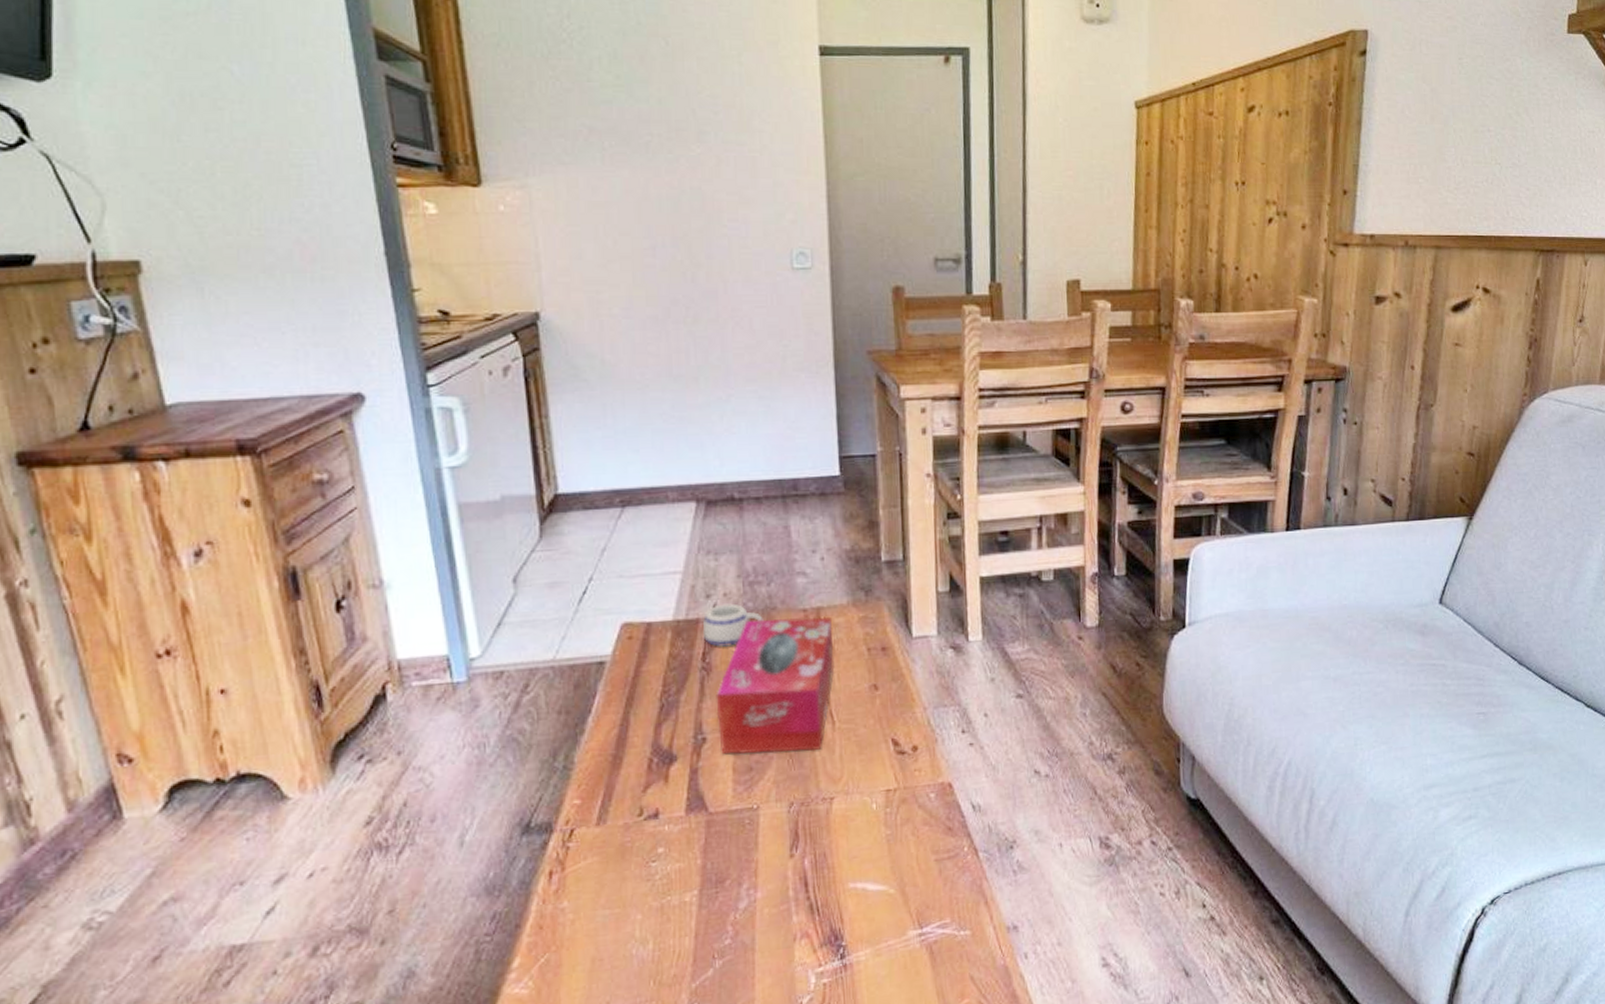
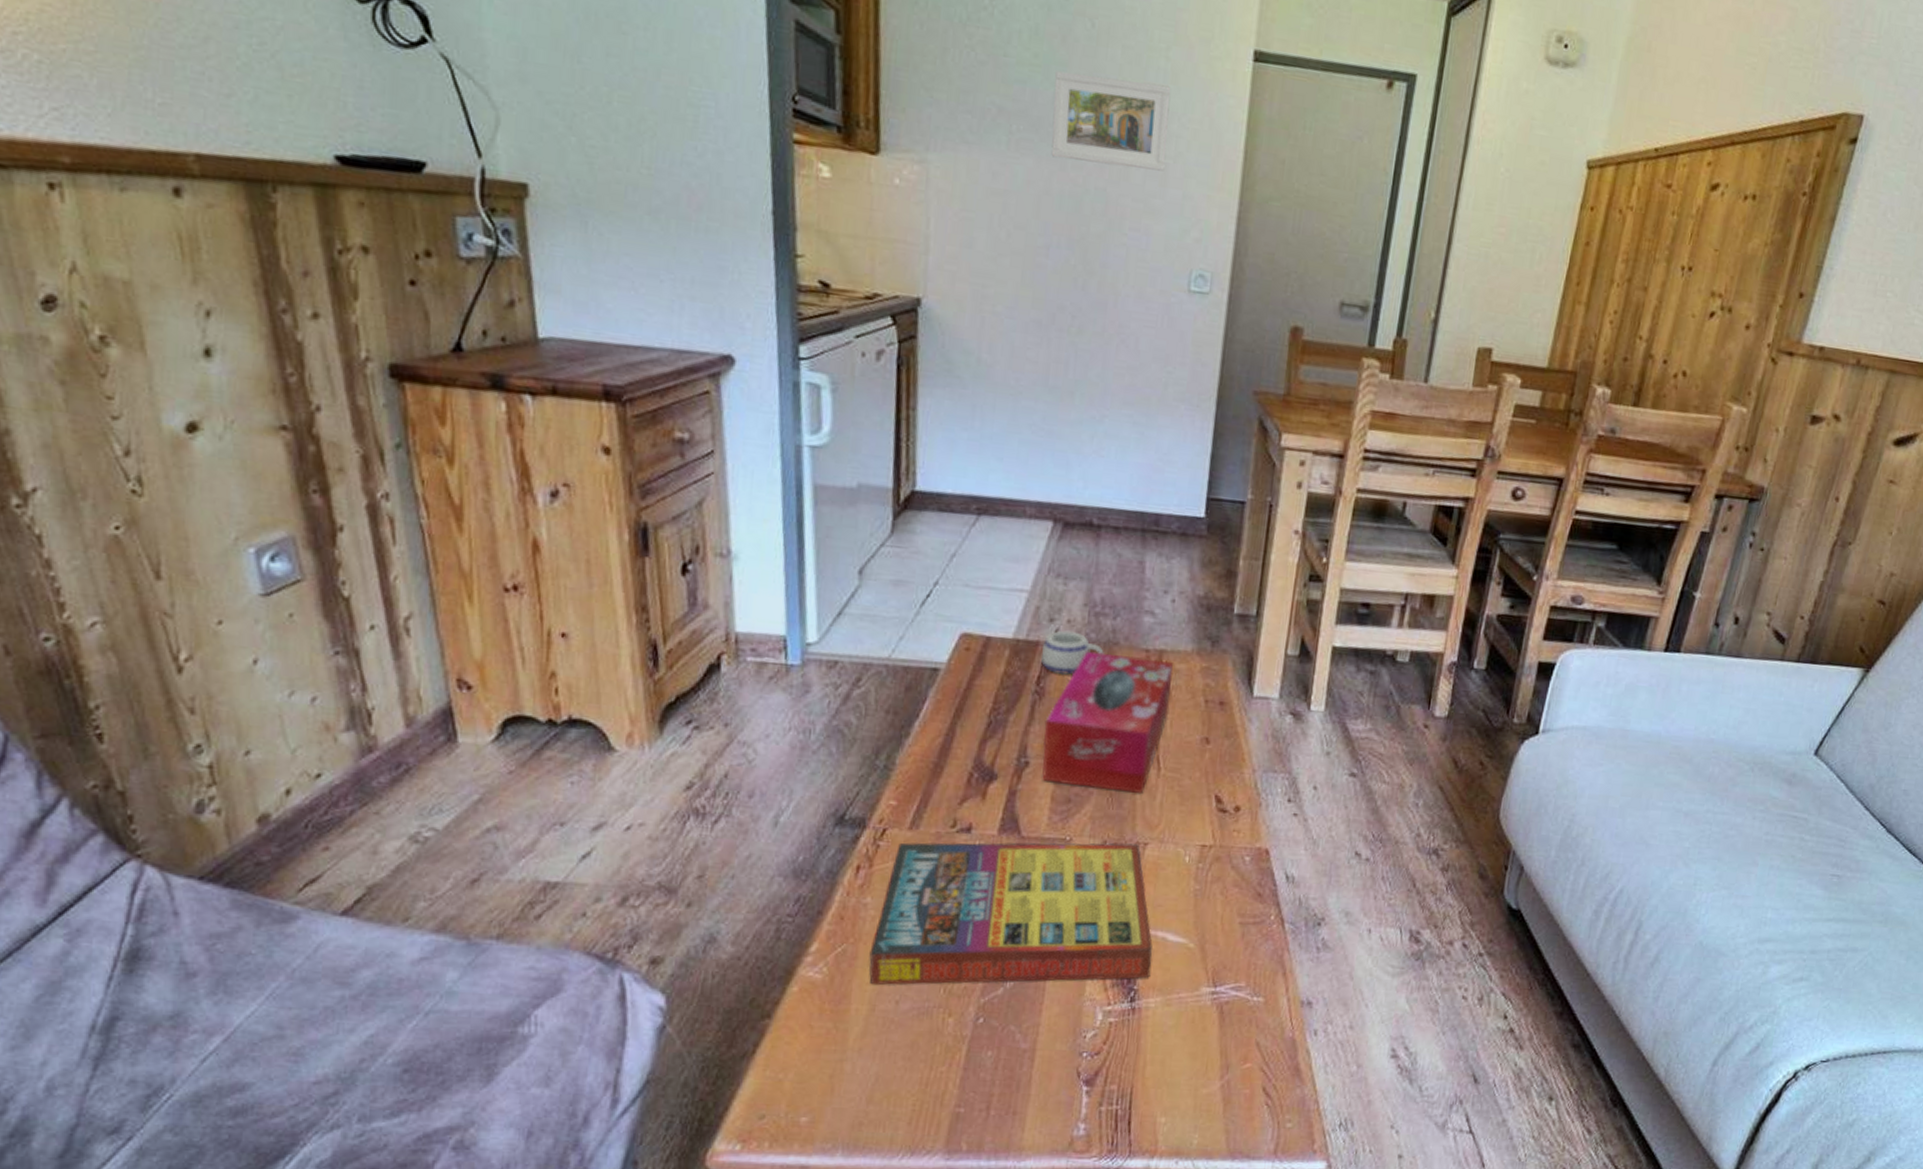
game compilation box: none [573,800,857,990] -> present [869,842,1153,985]
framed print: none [638,87,753,166] -> present [1051,71,1171,172]

